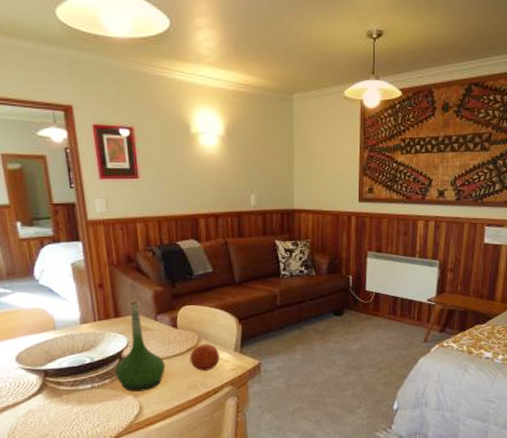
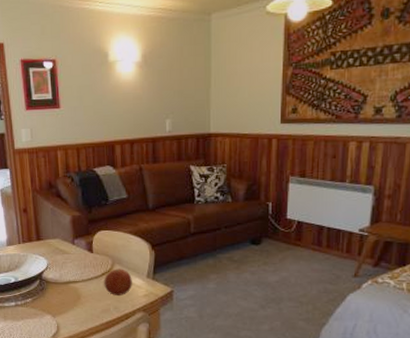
vase: present [115,298,166,392] -> none [36,223,81,312]

